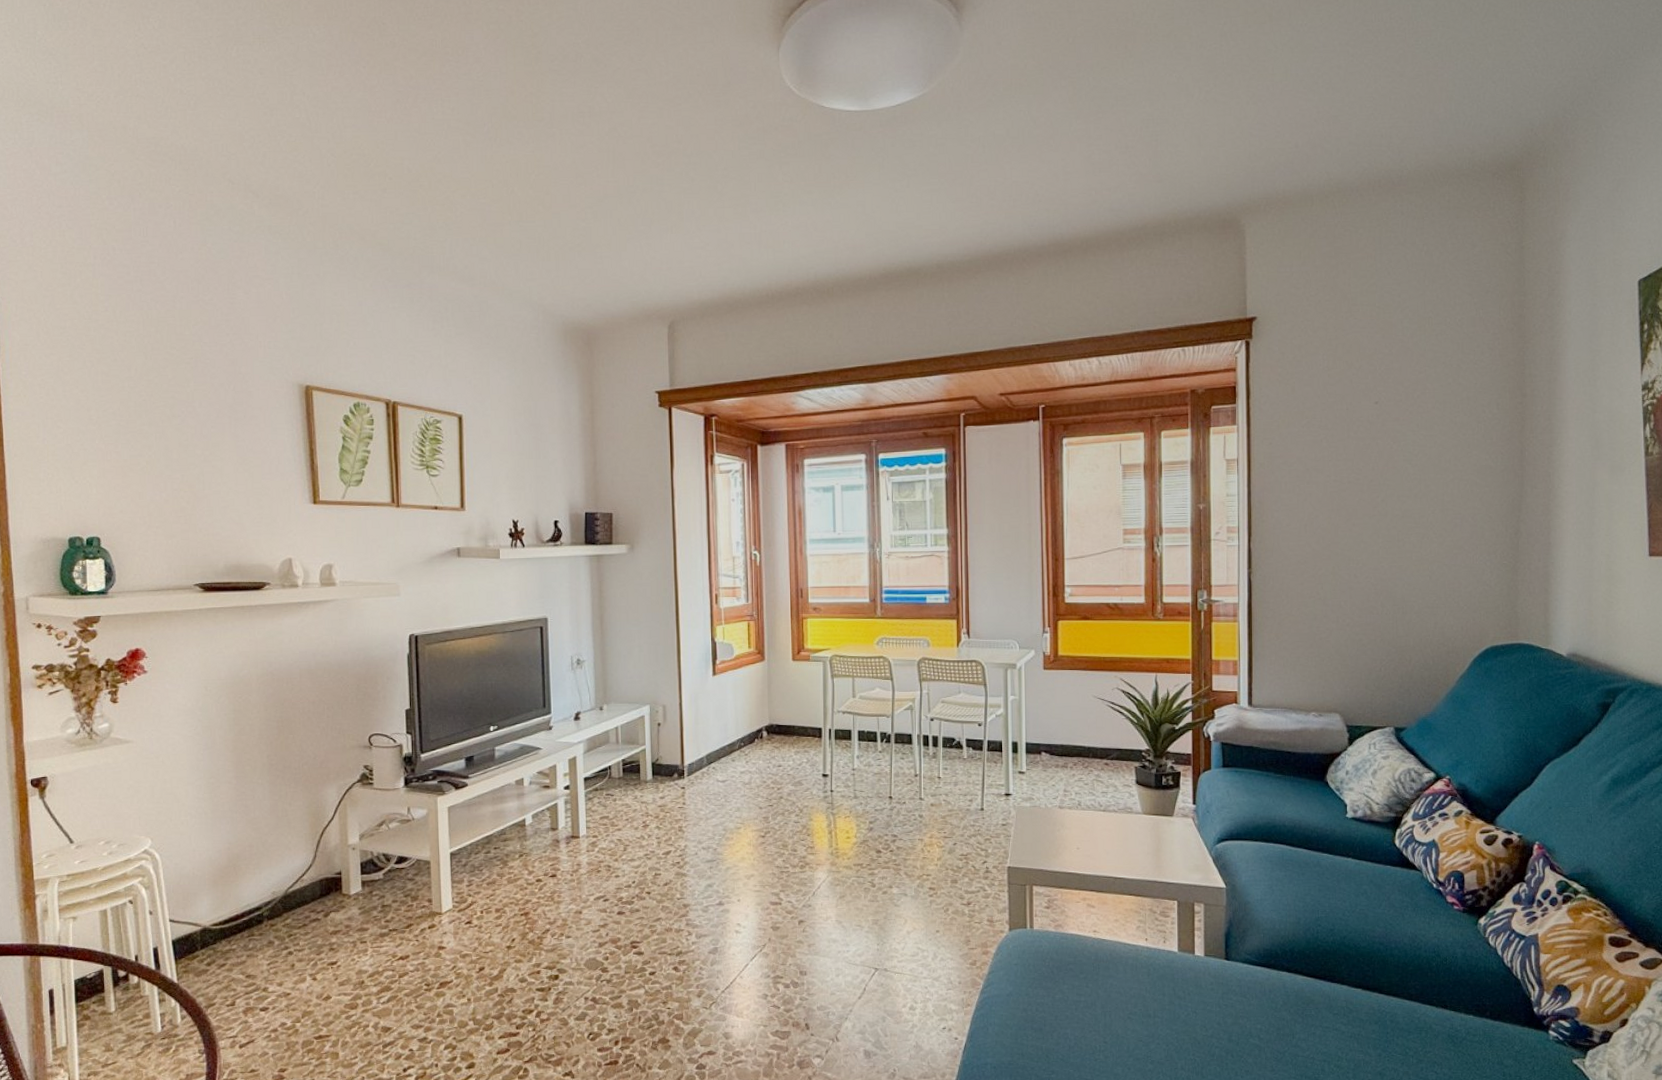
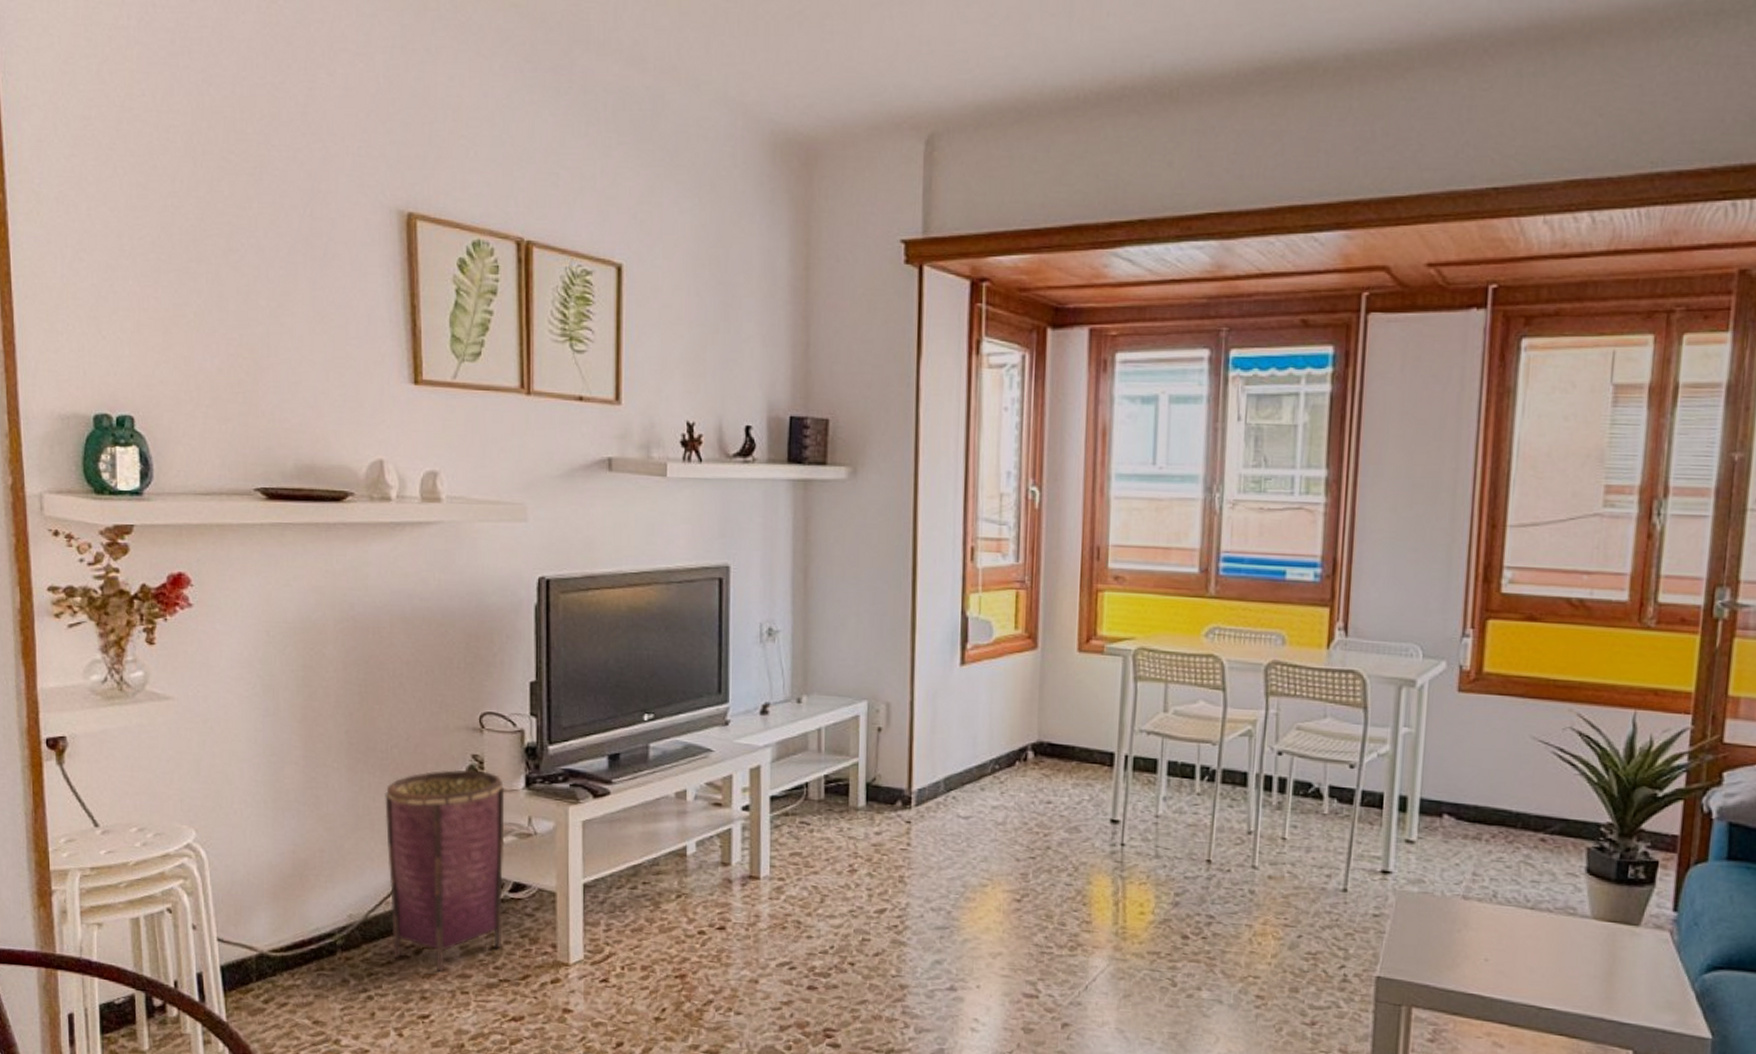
woven basket: none [298,776,391,928] -> present [385,770,505,972]

